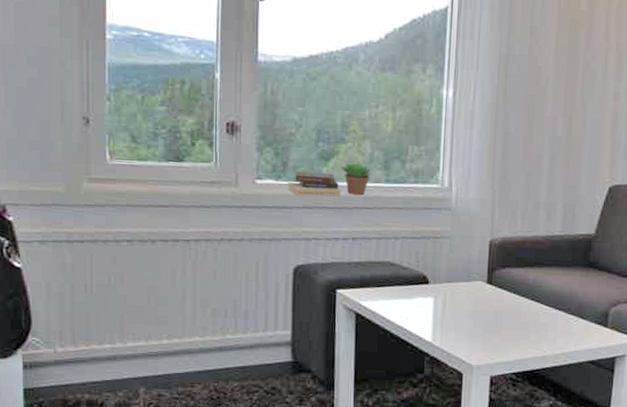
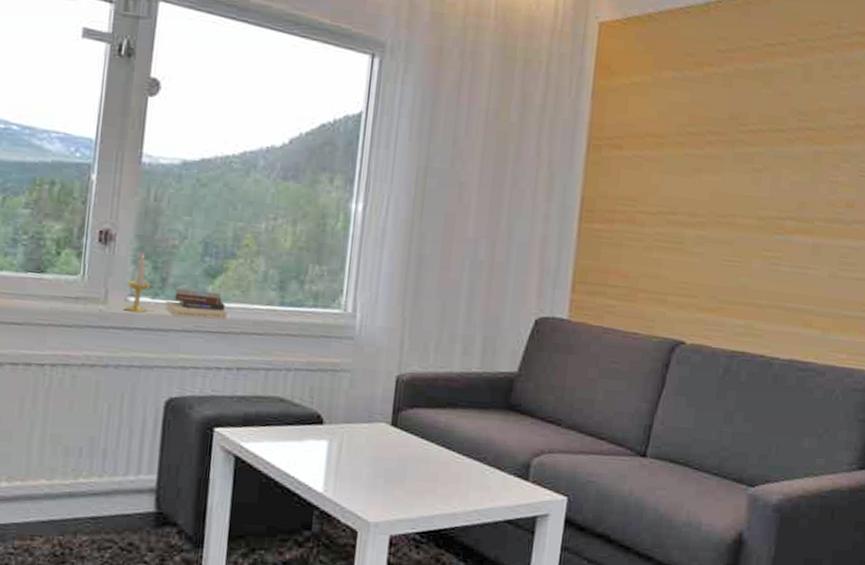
candlestick: none [252,140,274,194] -> present [123,252,152,314]
succulent plant: present [341,162,372,196] -> none [229,281,265,320]

